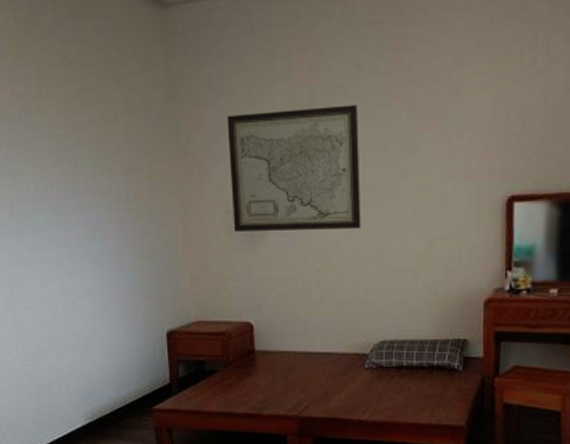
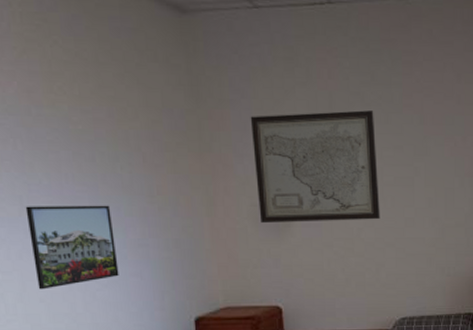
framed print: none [15,212,97,297] -> present [25,205,119,290]

